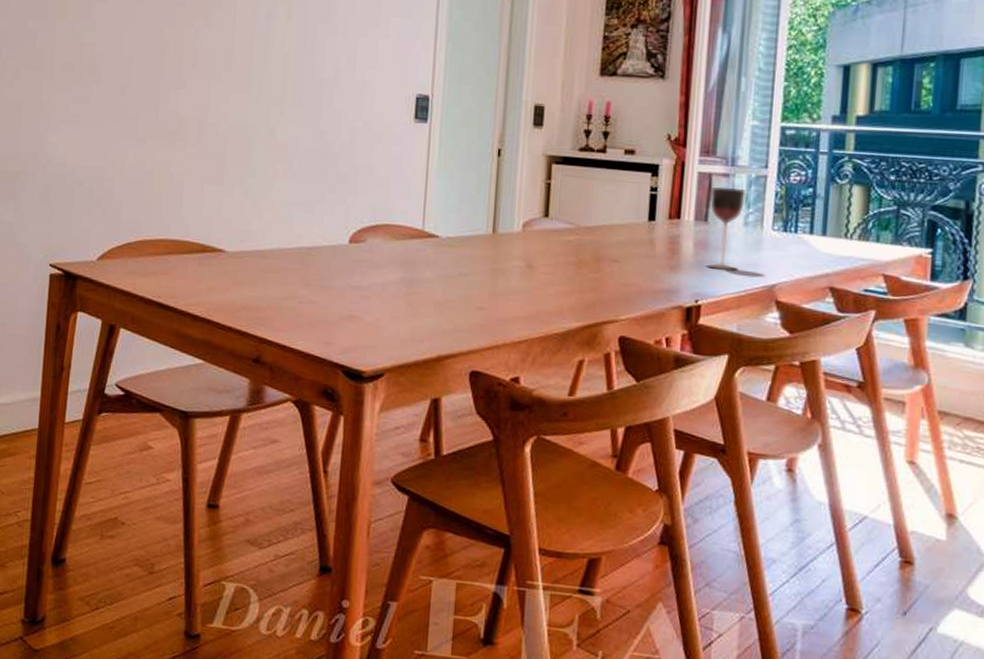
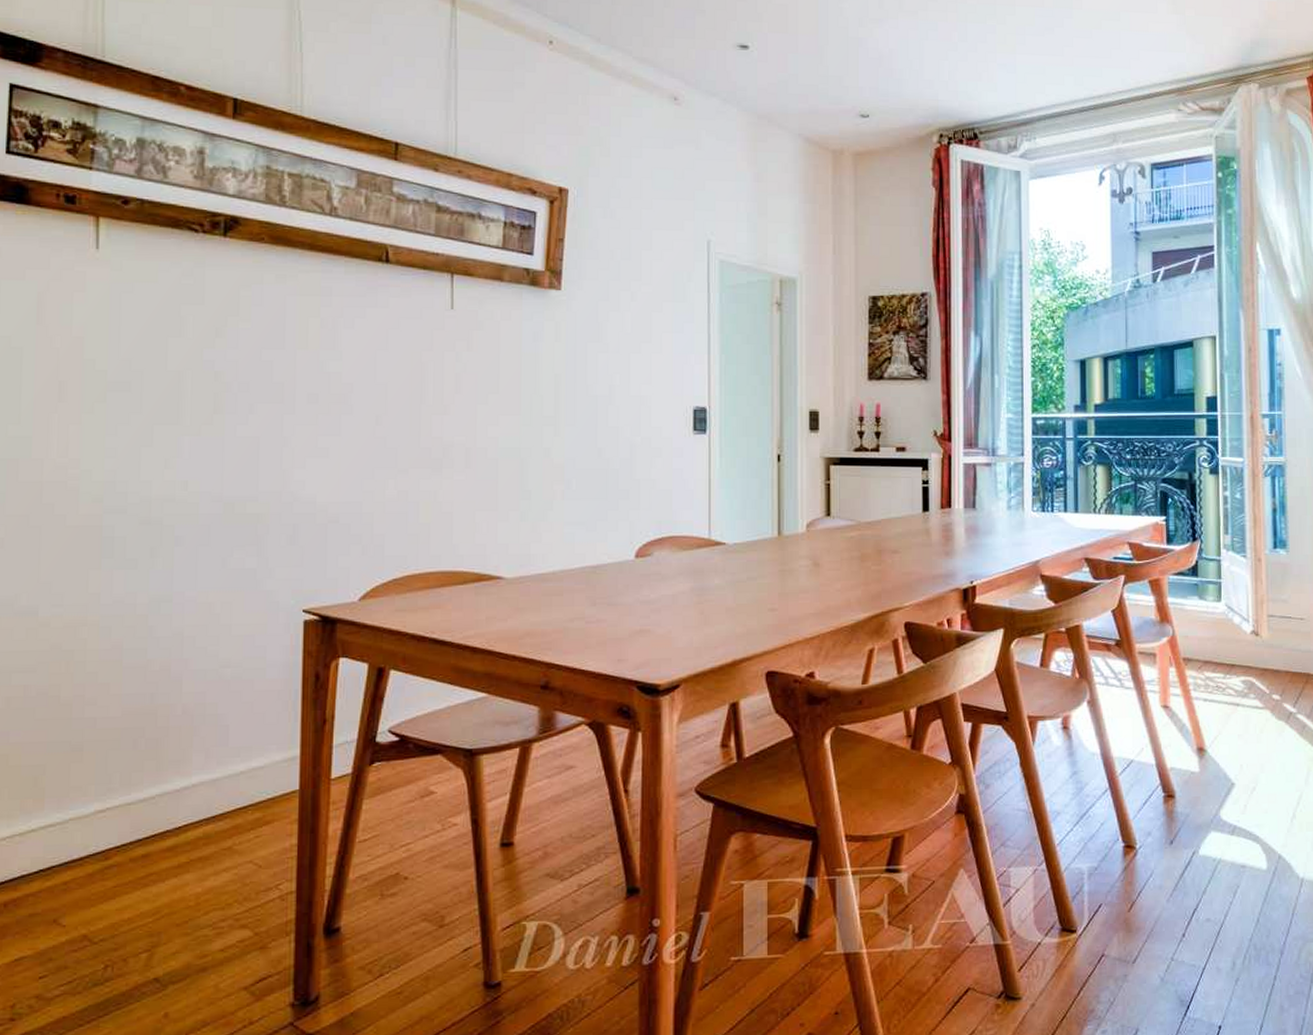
wineglass: present [707,186,747,271] -> none [975,475,1008,552]

